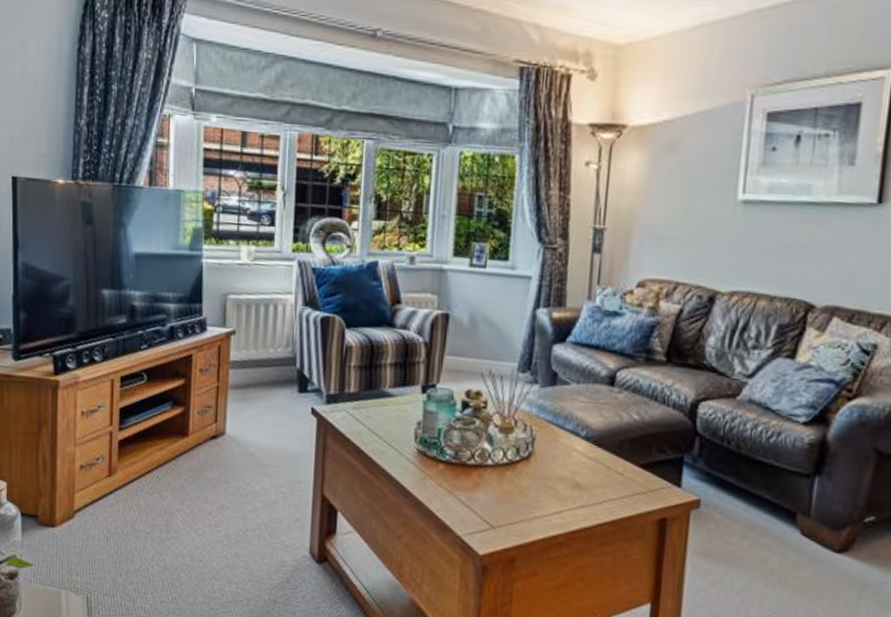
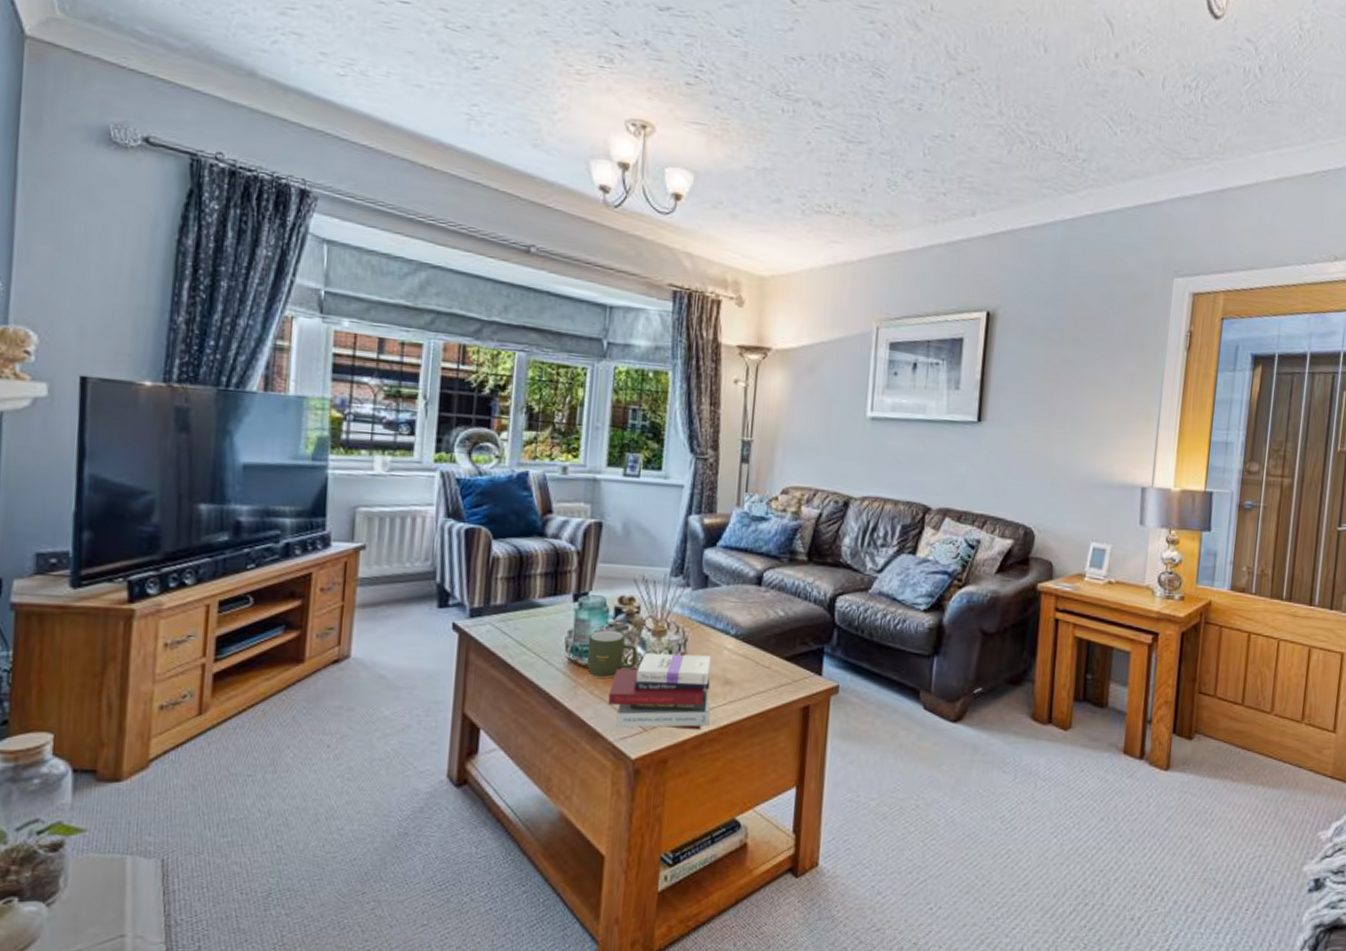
mug: none [435,423,484,472] -> present [587,630,637,678]
books: none [456,450,560,533] -> present [608,653,711,730]

